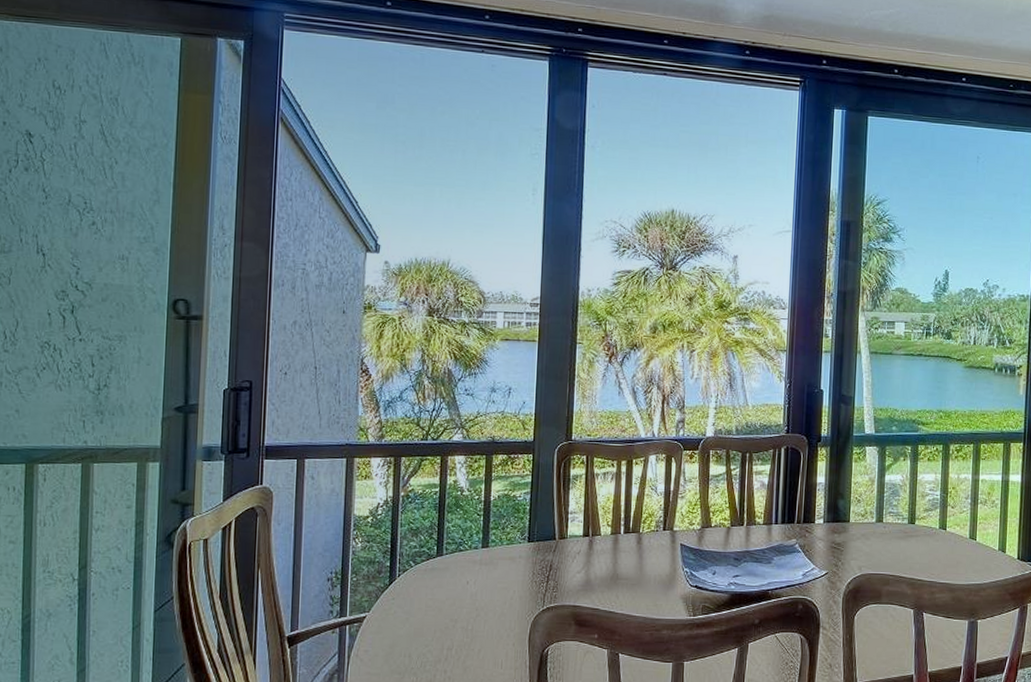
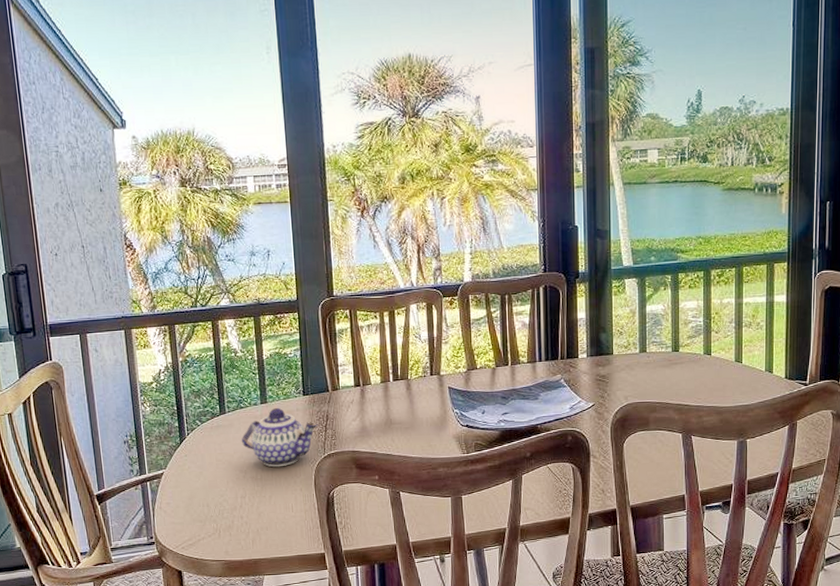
teapot: none [455,553,541,618] -> present [241,407,319,467]

